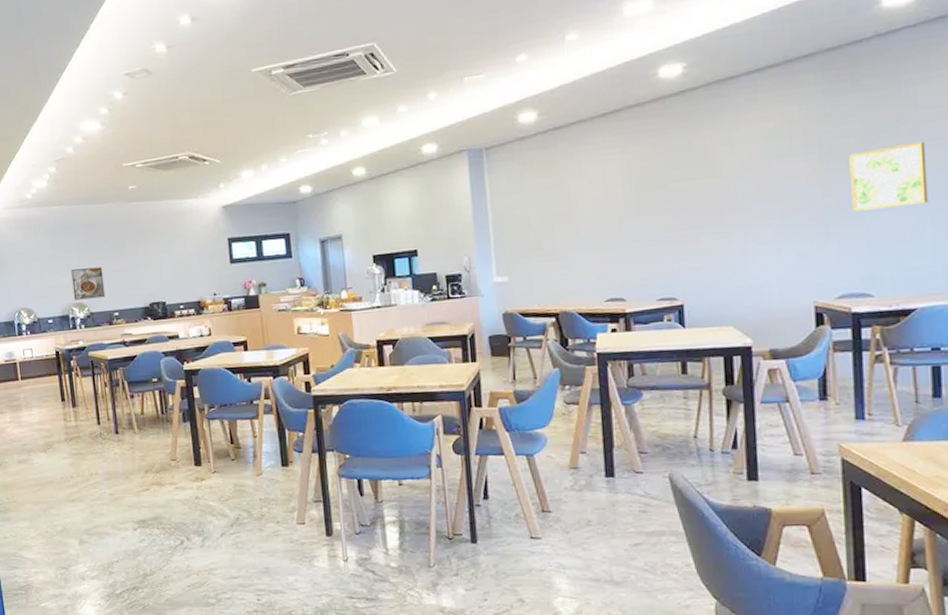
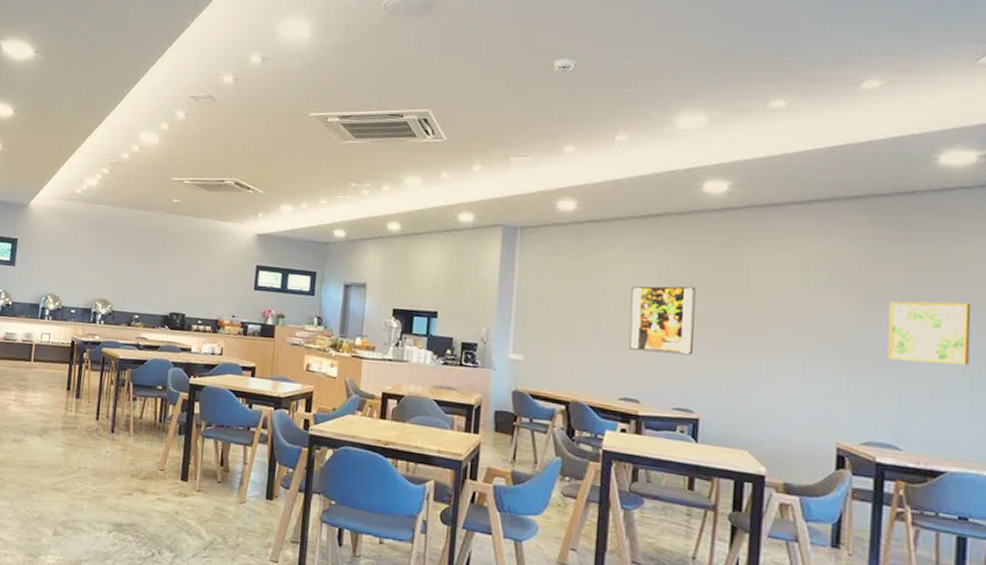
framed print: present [71,267,106,300] -> none [99,267,133,299]
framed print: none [603,176,669,250] -> present [629,286,696,356]

